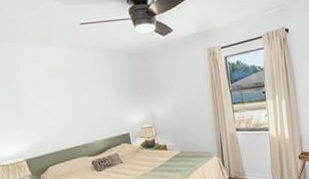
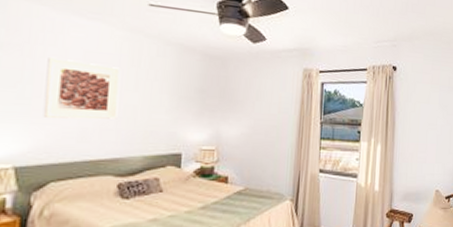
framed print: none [25,77,80,123] -> present [43,56,121,120]

